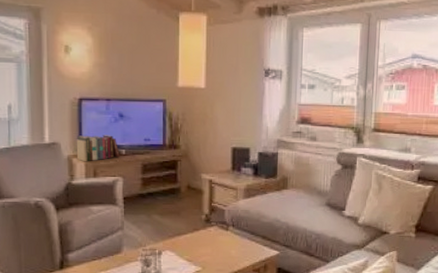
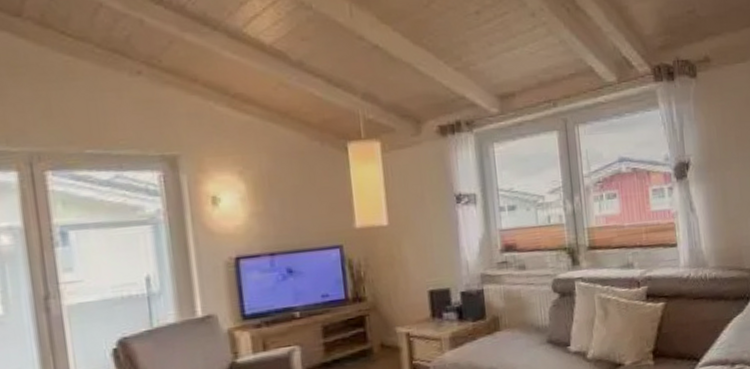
books: present [76,135,120,162] -> none [236,296,293,334]

